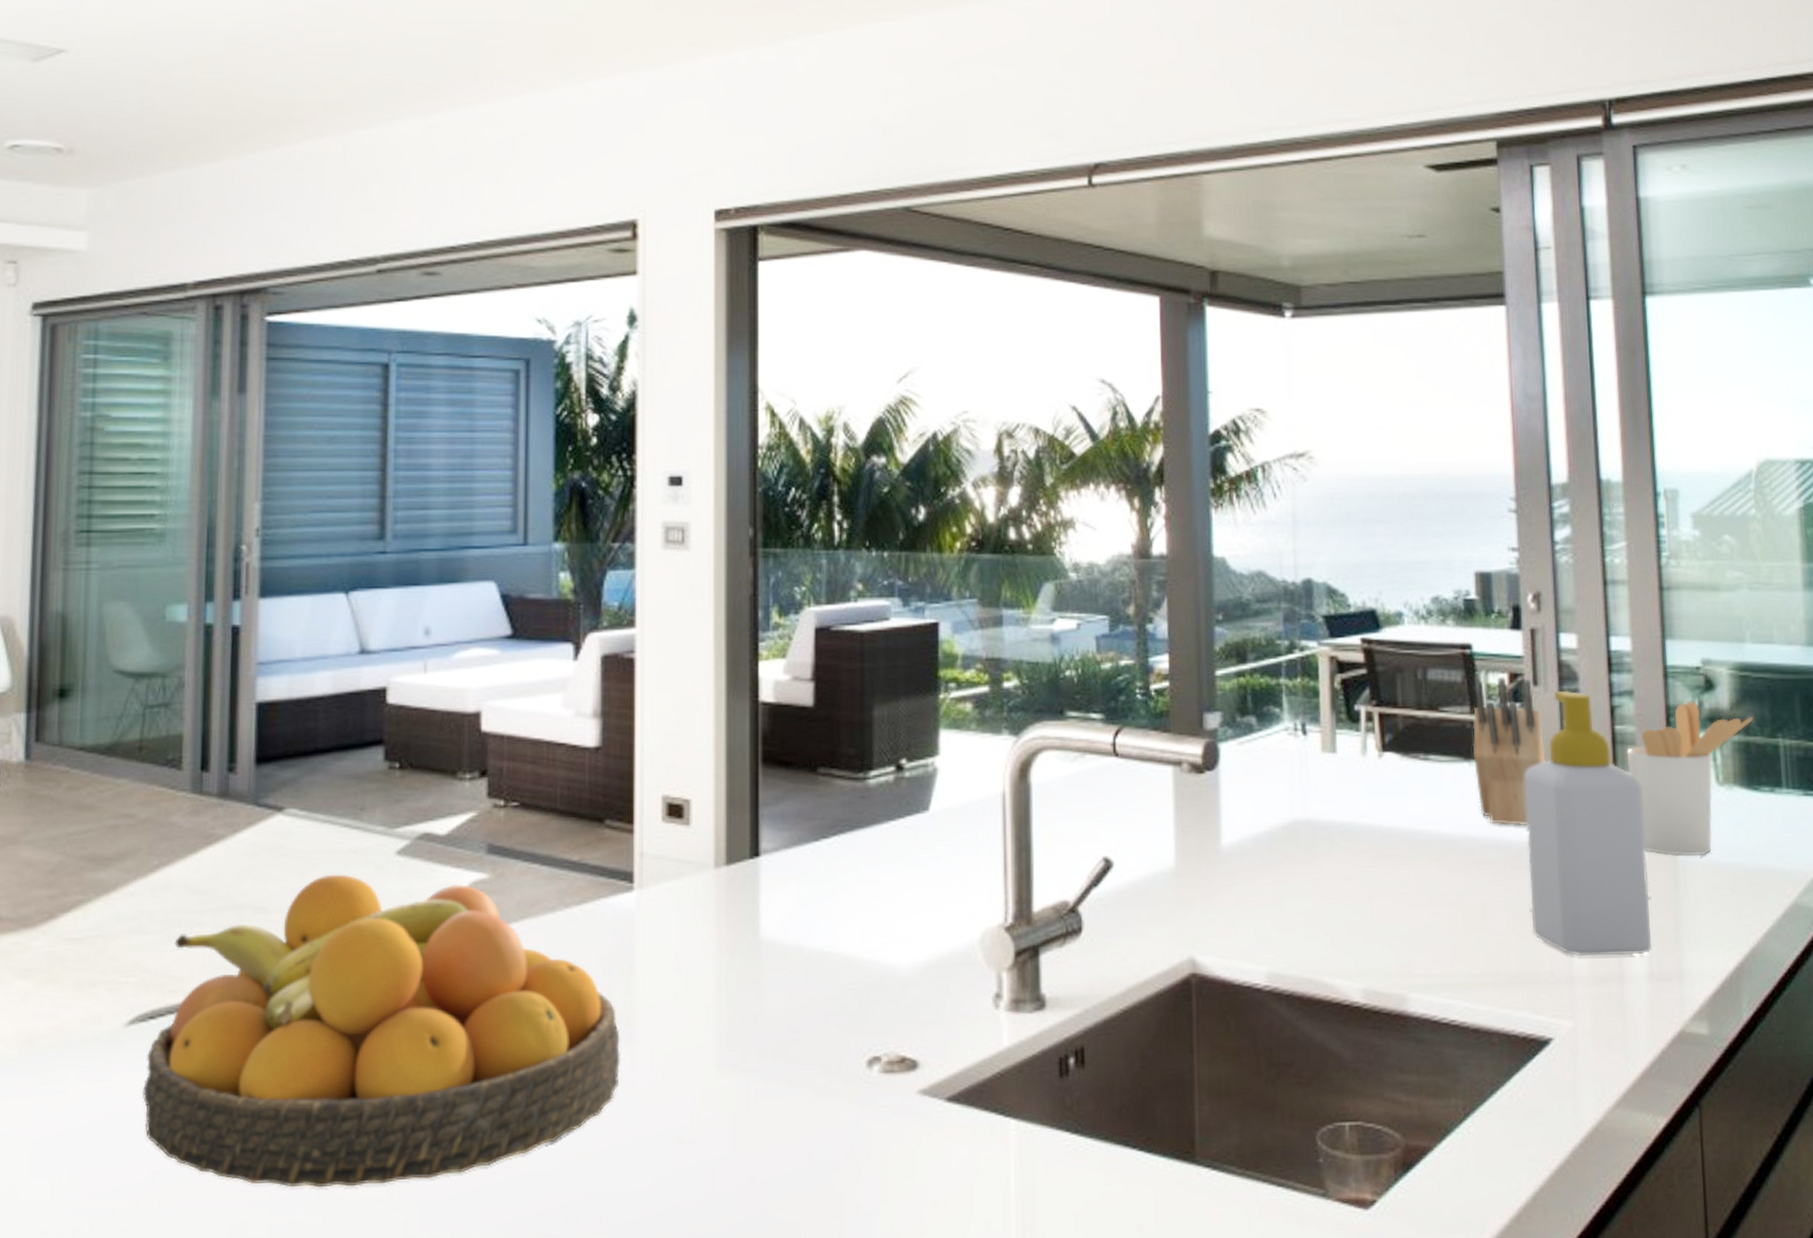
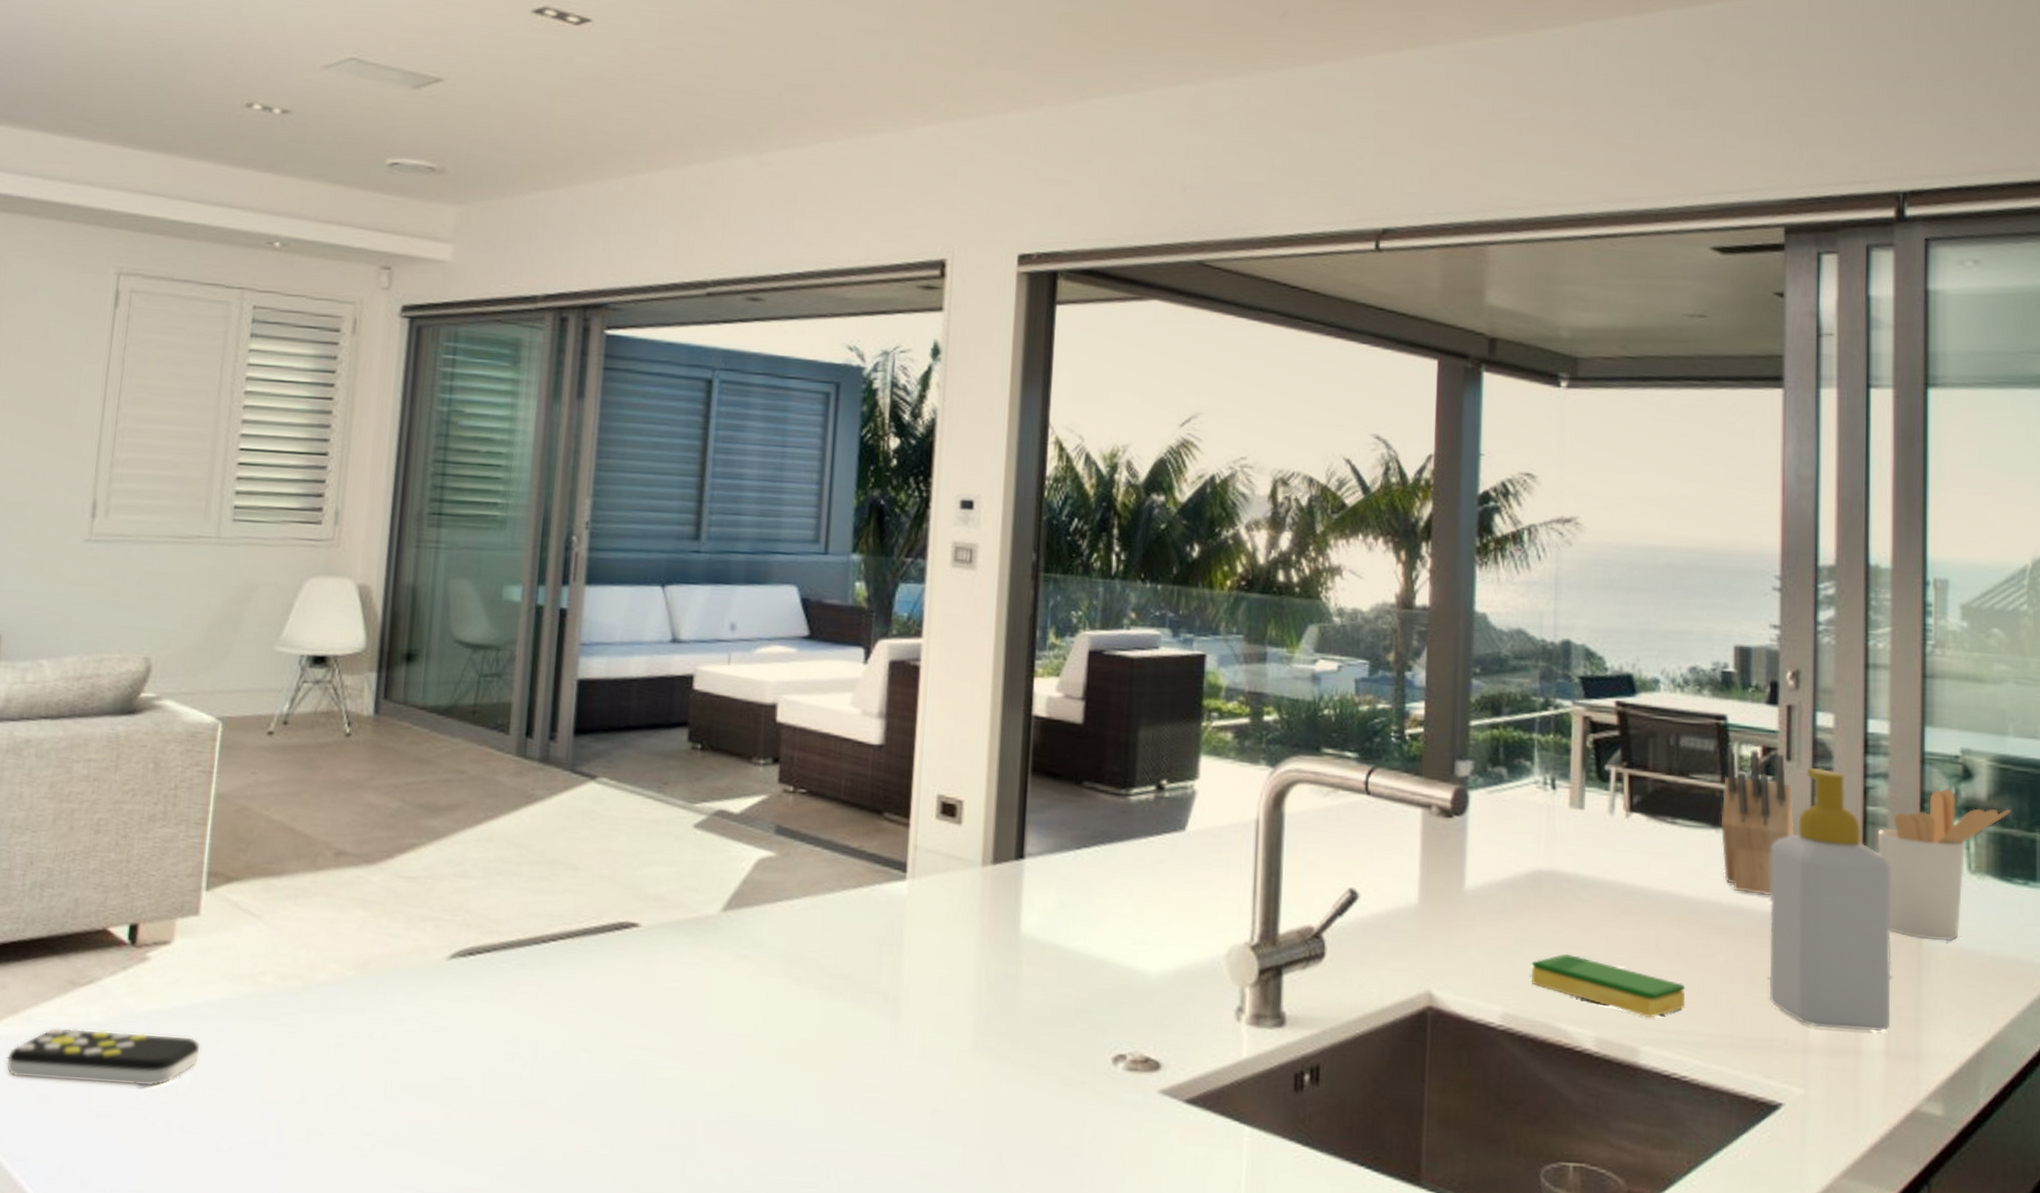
fruit bowl: present [143,874,621,1188] -> none [459,840,886,1124]
dish sponge: none [1295,904,1450,963] -> present [1532,953,1685,1018]

